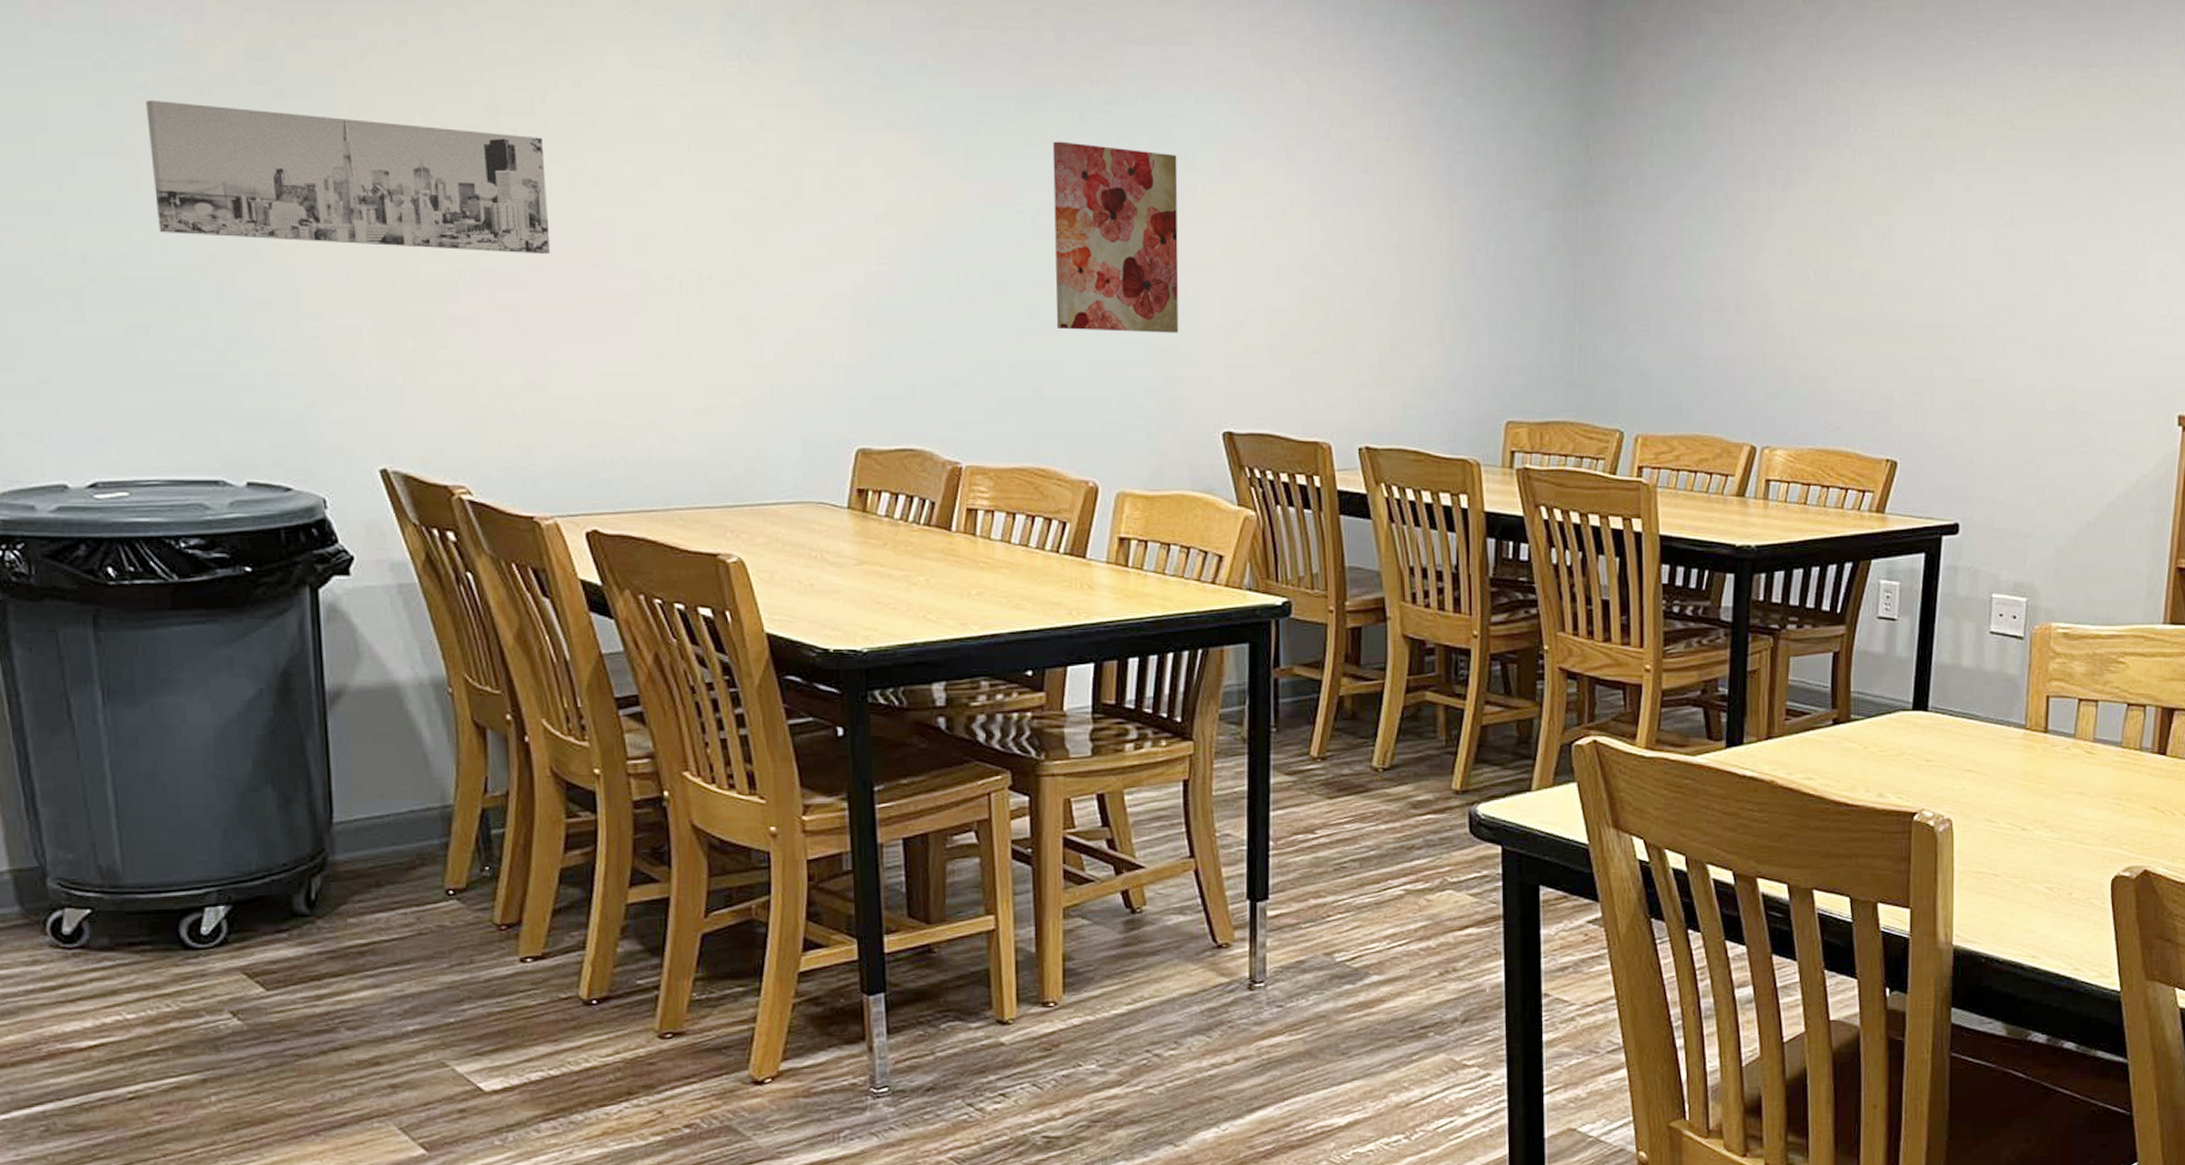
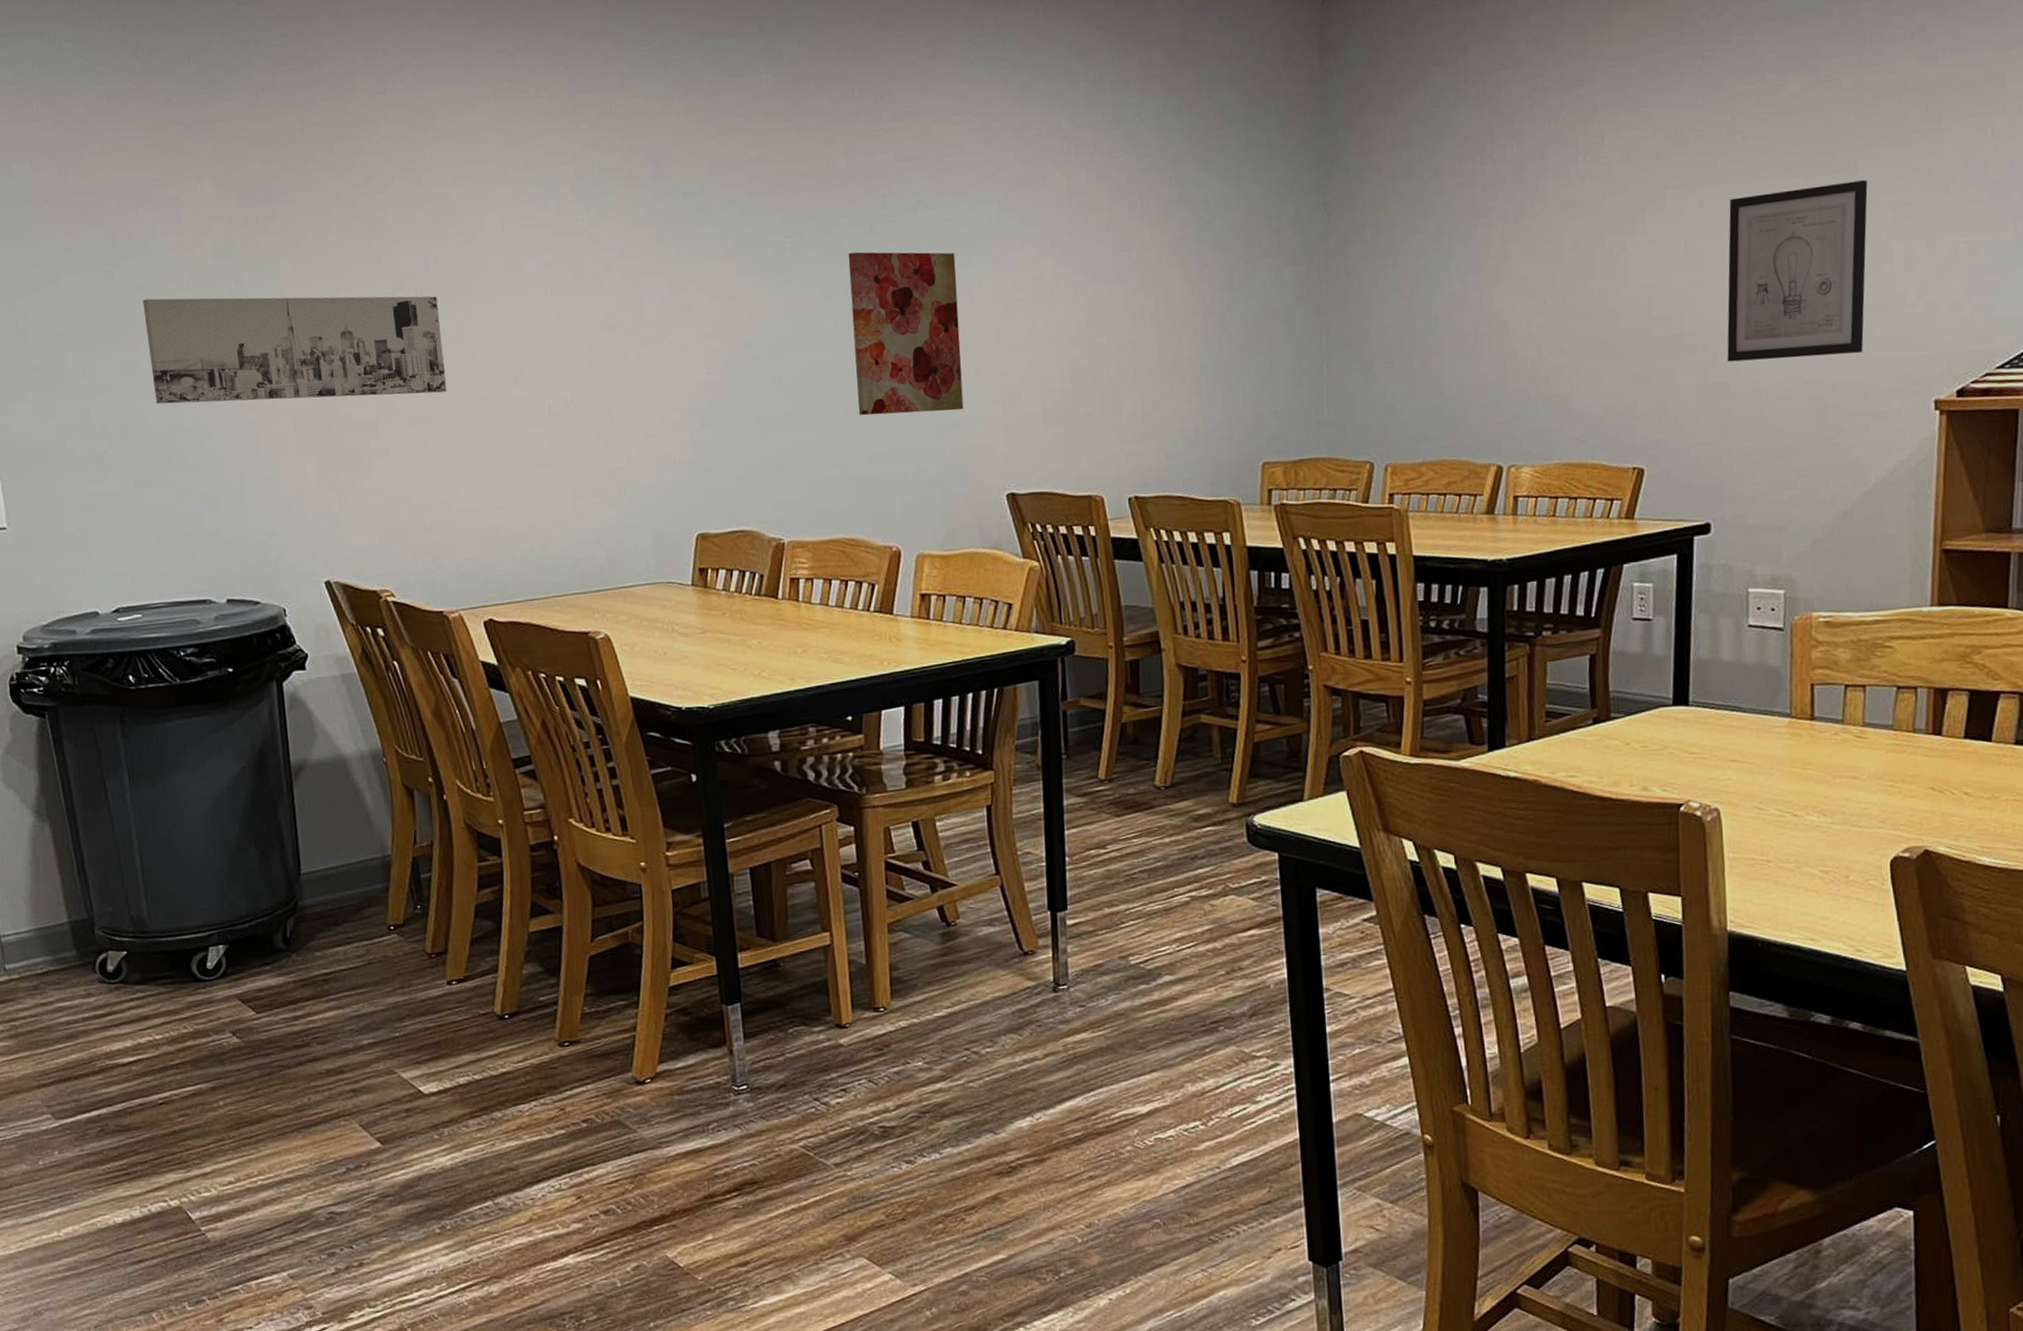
wall art: none [1985,184,2128,361] -> present [1727,180,1868,362]

